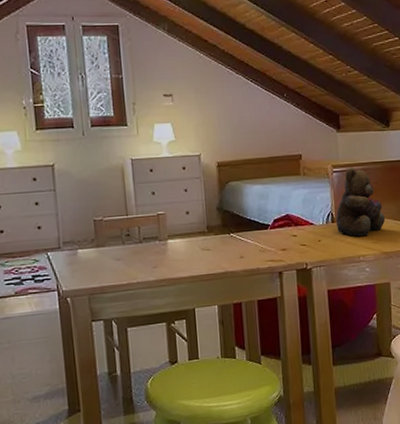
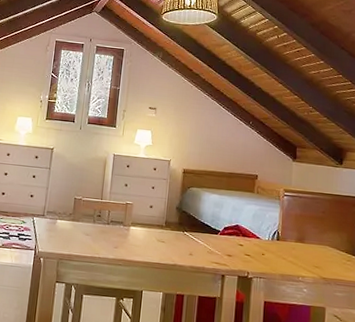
teddy bear: present [335,167,386,237] -> none [280,194,329,259]

